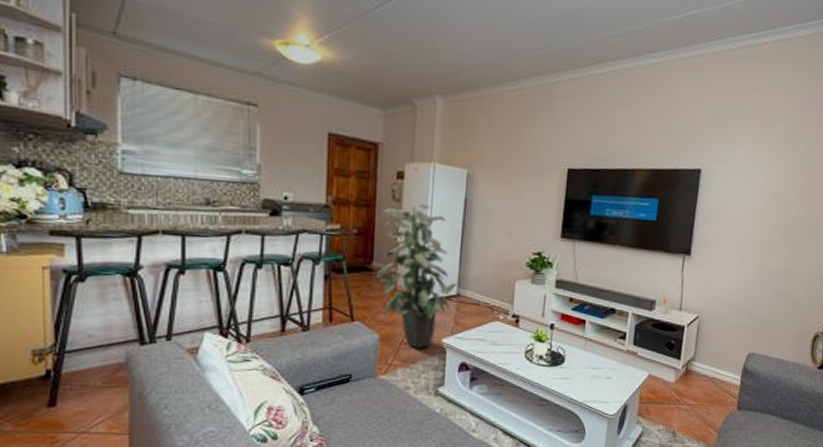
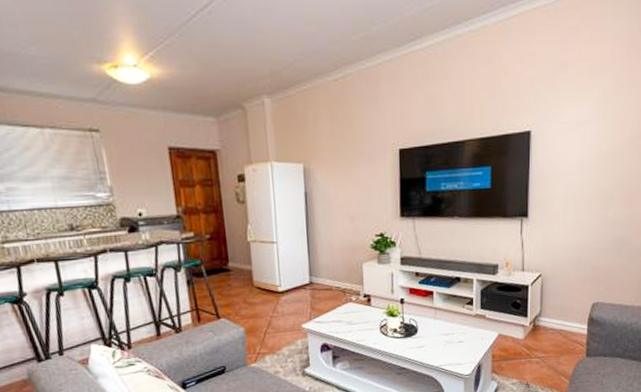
indoor plant: present [376,203,457,349] -> none [229,202,308,336]

